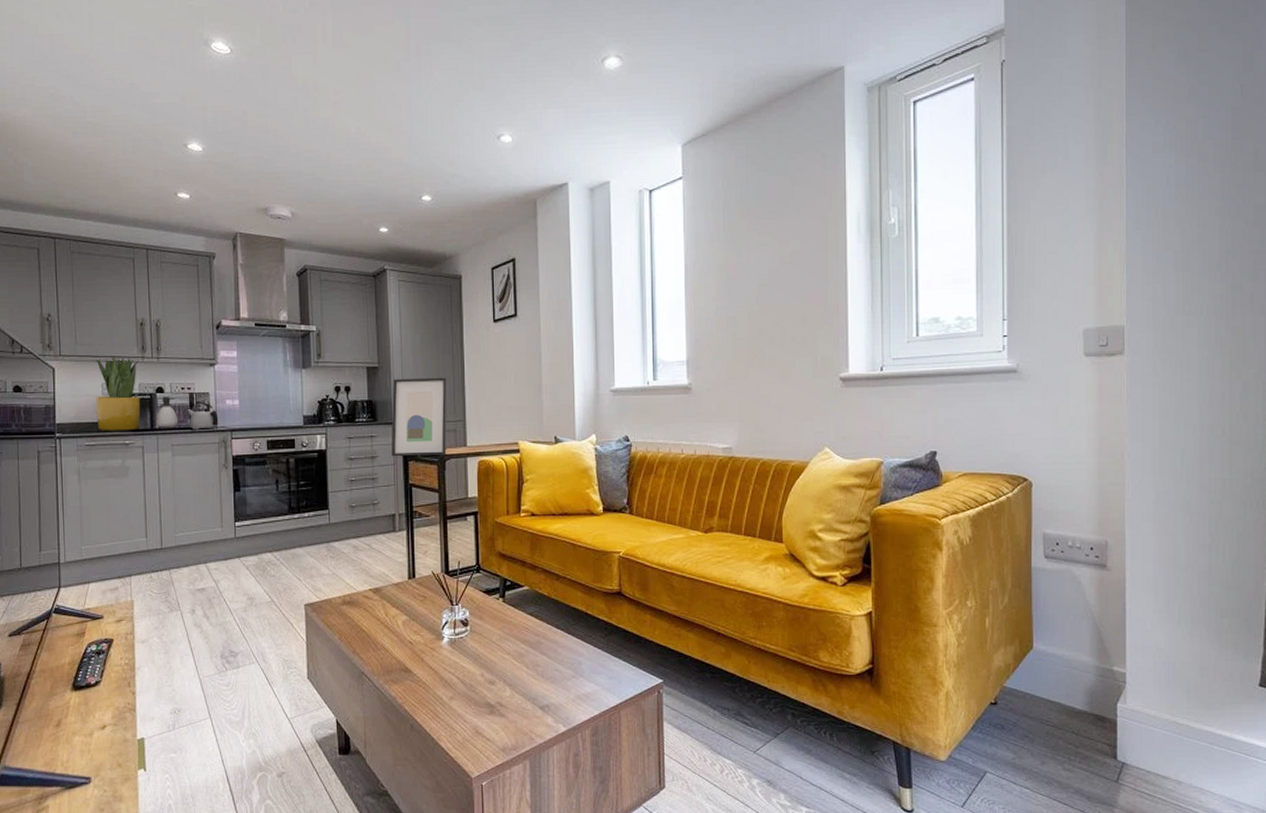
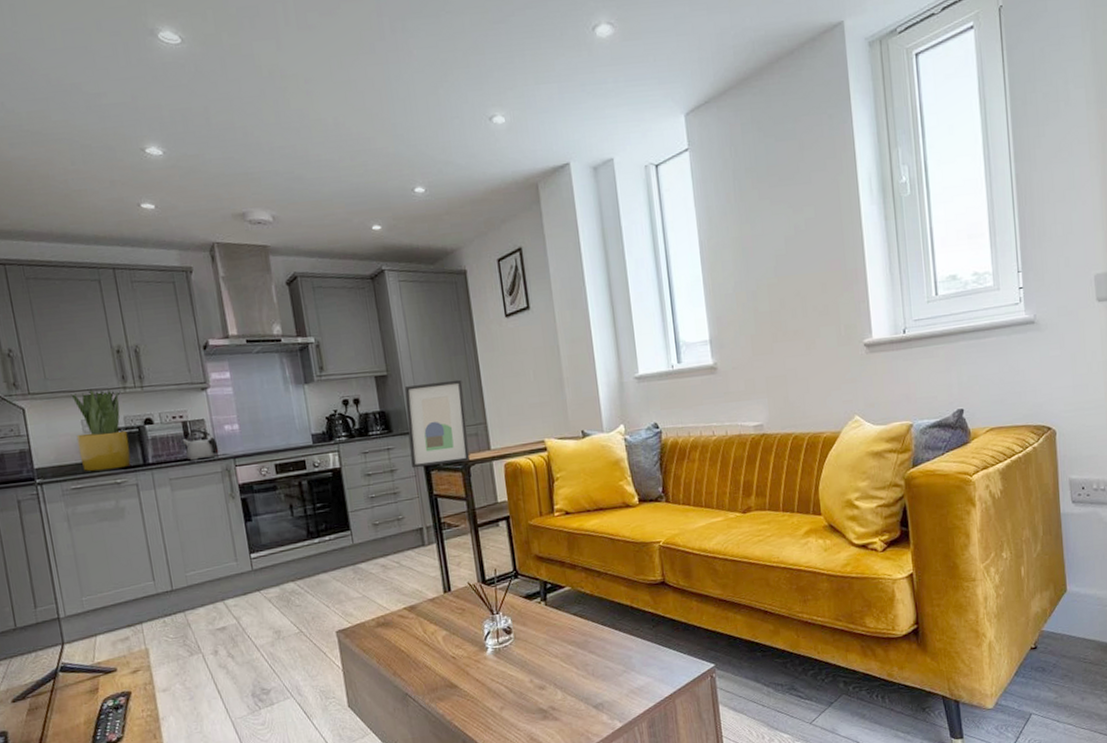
soap dispenser: present [156,396,179,429] -> none [148,427,174,463]

